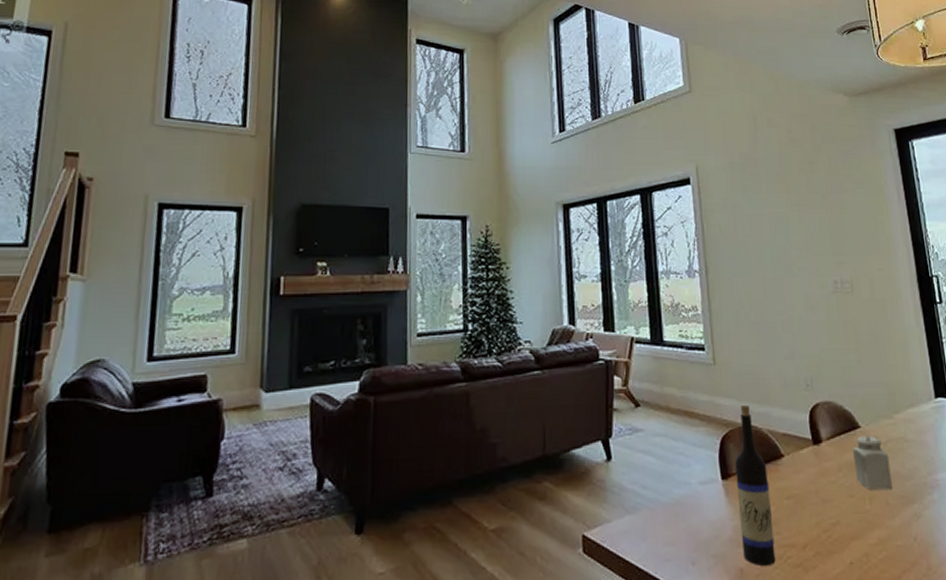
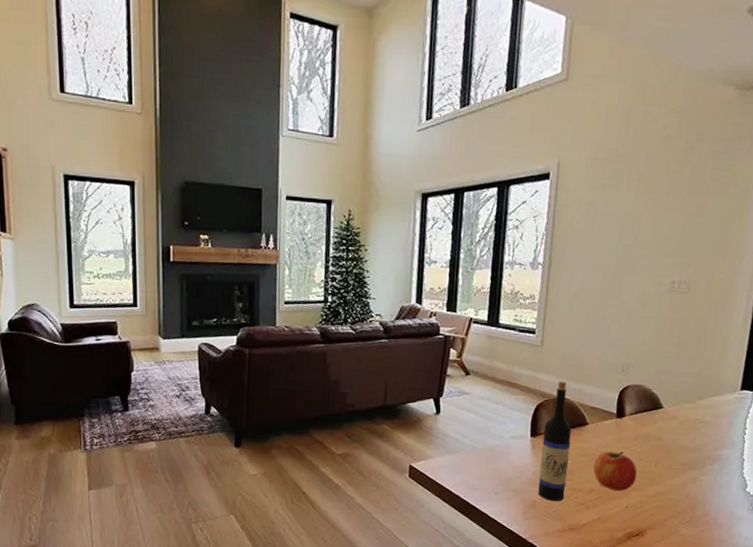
apple: none [800,488,853,542] -> present [593,451,638,491]
salt shaker: present [852,436,892,491] -> none [648,415,683,459]

